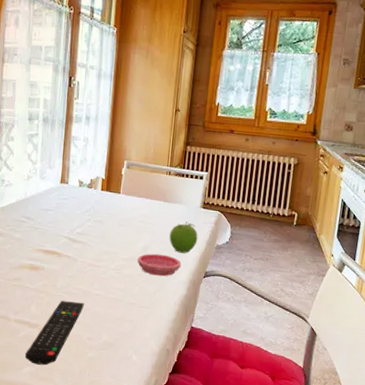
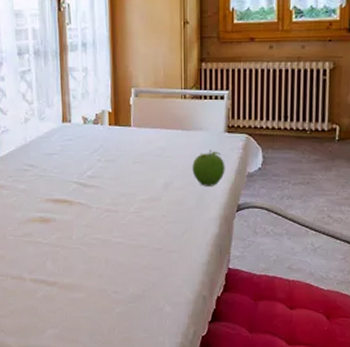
remote control: present [25,301,84,366] -> none [47,253,105,326]
saucer: present [137,253,181,276] -> none [159,190,209,215]

